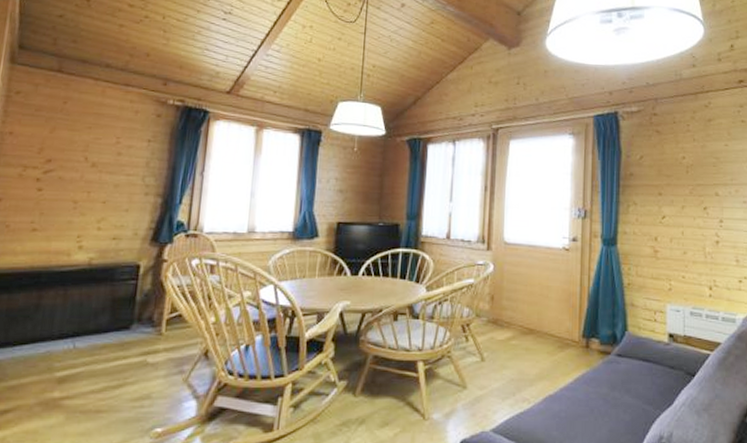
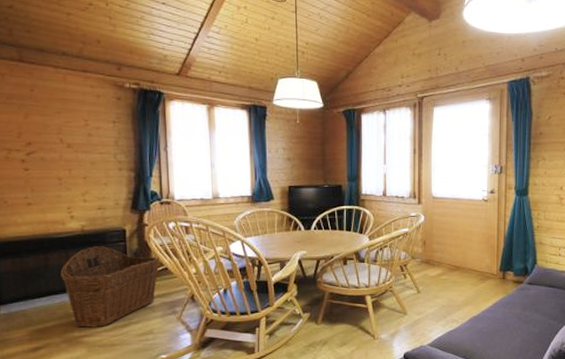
wicker basket: none [52,284,174,387] -> present [60,246,160,328]

